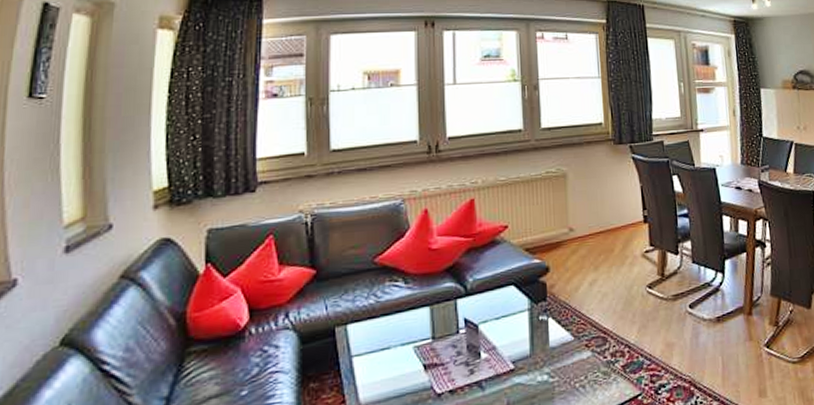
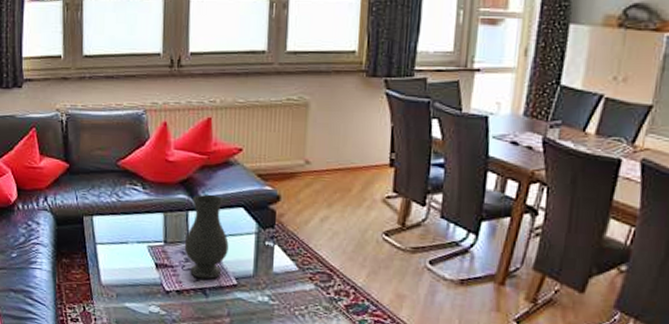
vase: none [454,277,502,371] -> present [184,195,229,280]

